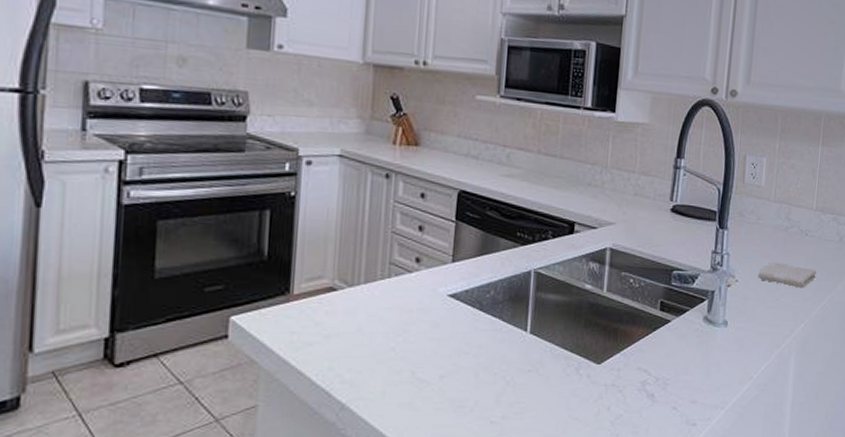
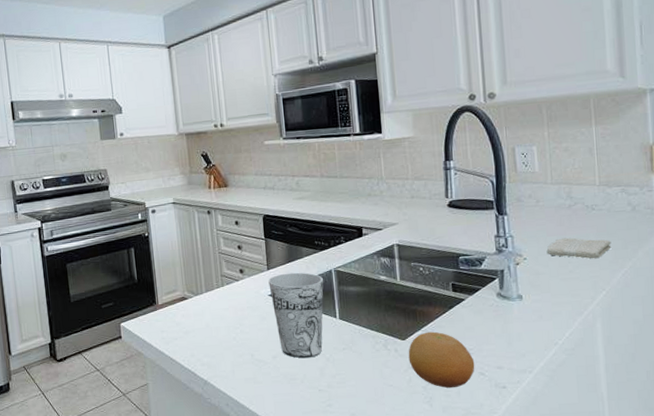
cup: none [450,269,519,381] -> present [268,272,324,359]
fruit: none [600,356,670,424] -> present [408,331,475,389]

